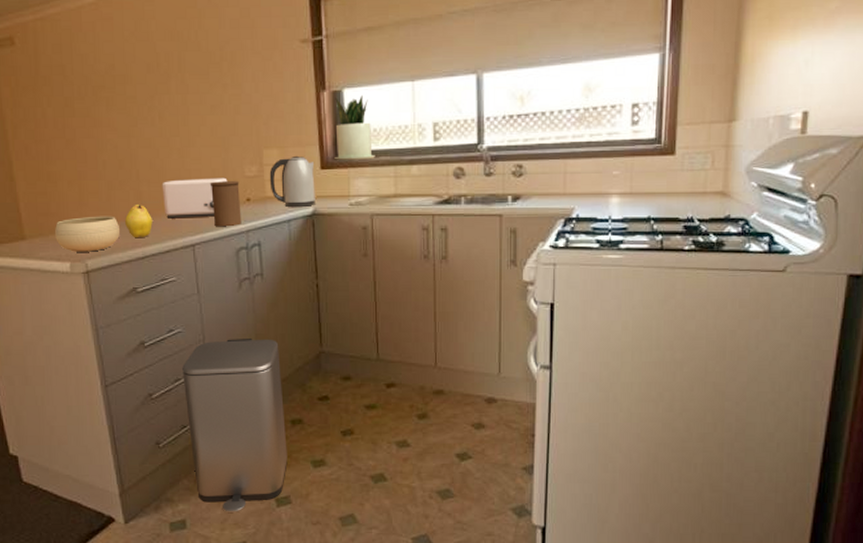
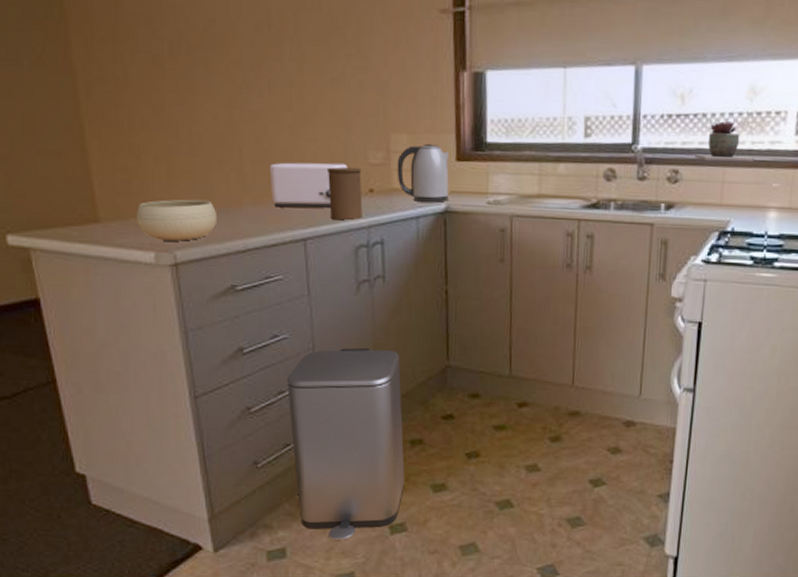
fruit: present [124,205,153,238] -> none [222,189,257,228]
planter: present [334,96,375,161] -> none [472,80,519,155]
succulent plant: none [537,116,593,154] -> present [695,120,754,162]

